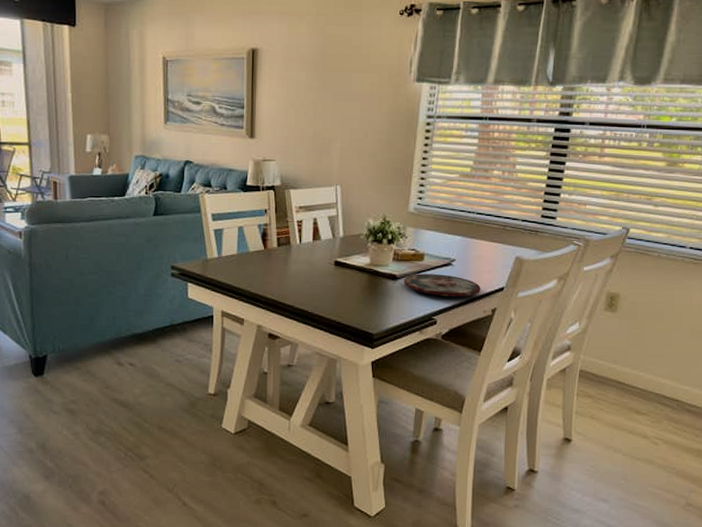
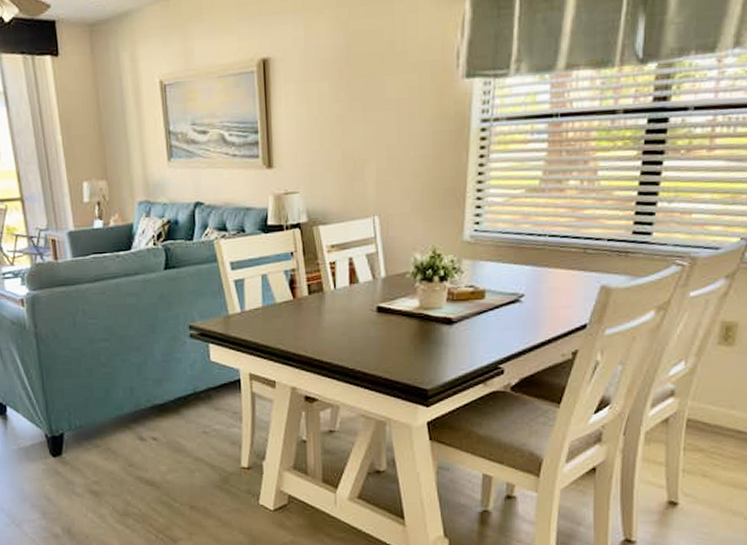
plate: present [403,274,481,297] -> none [461,313,557,340]

